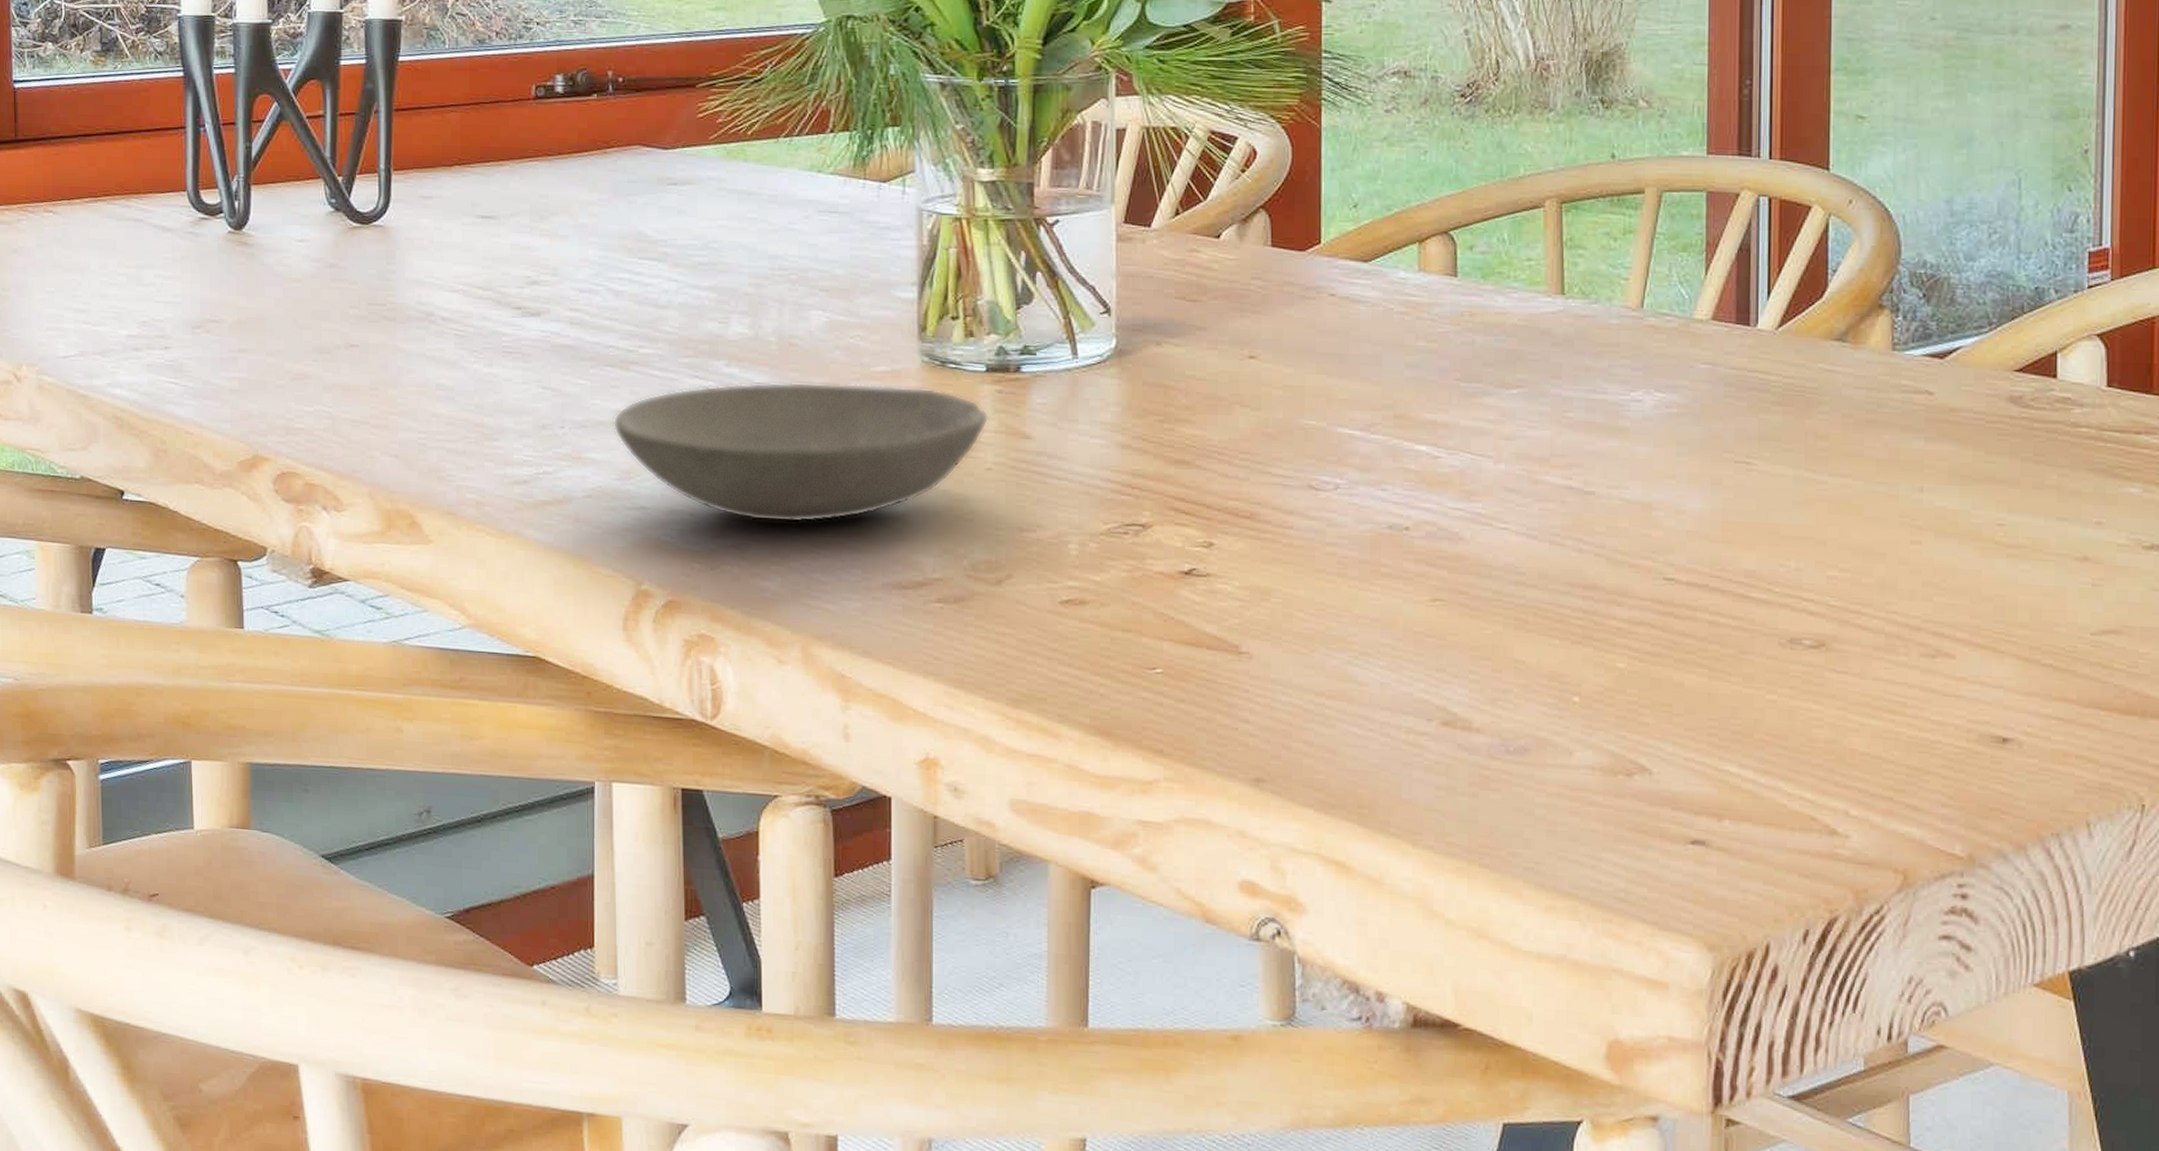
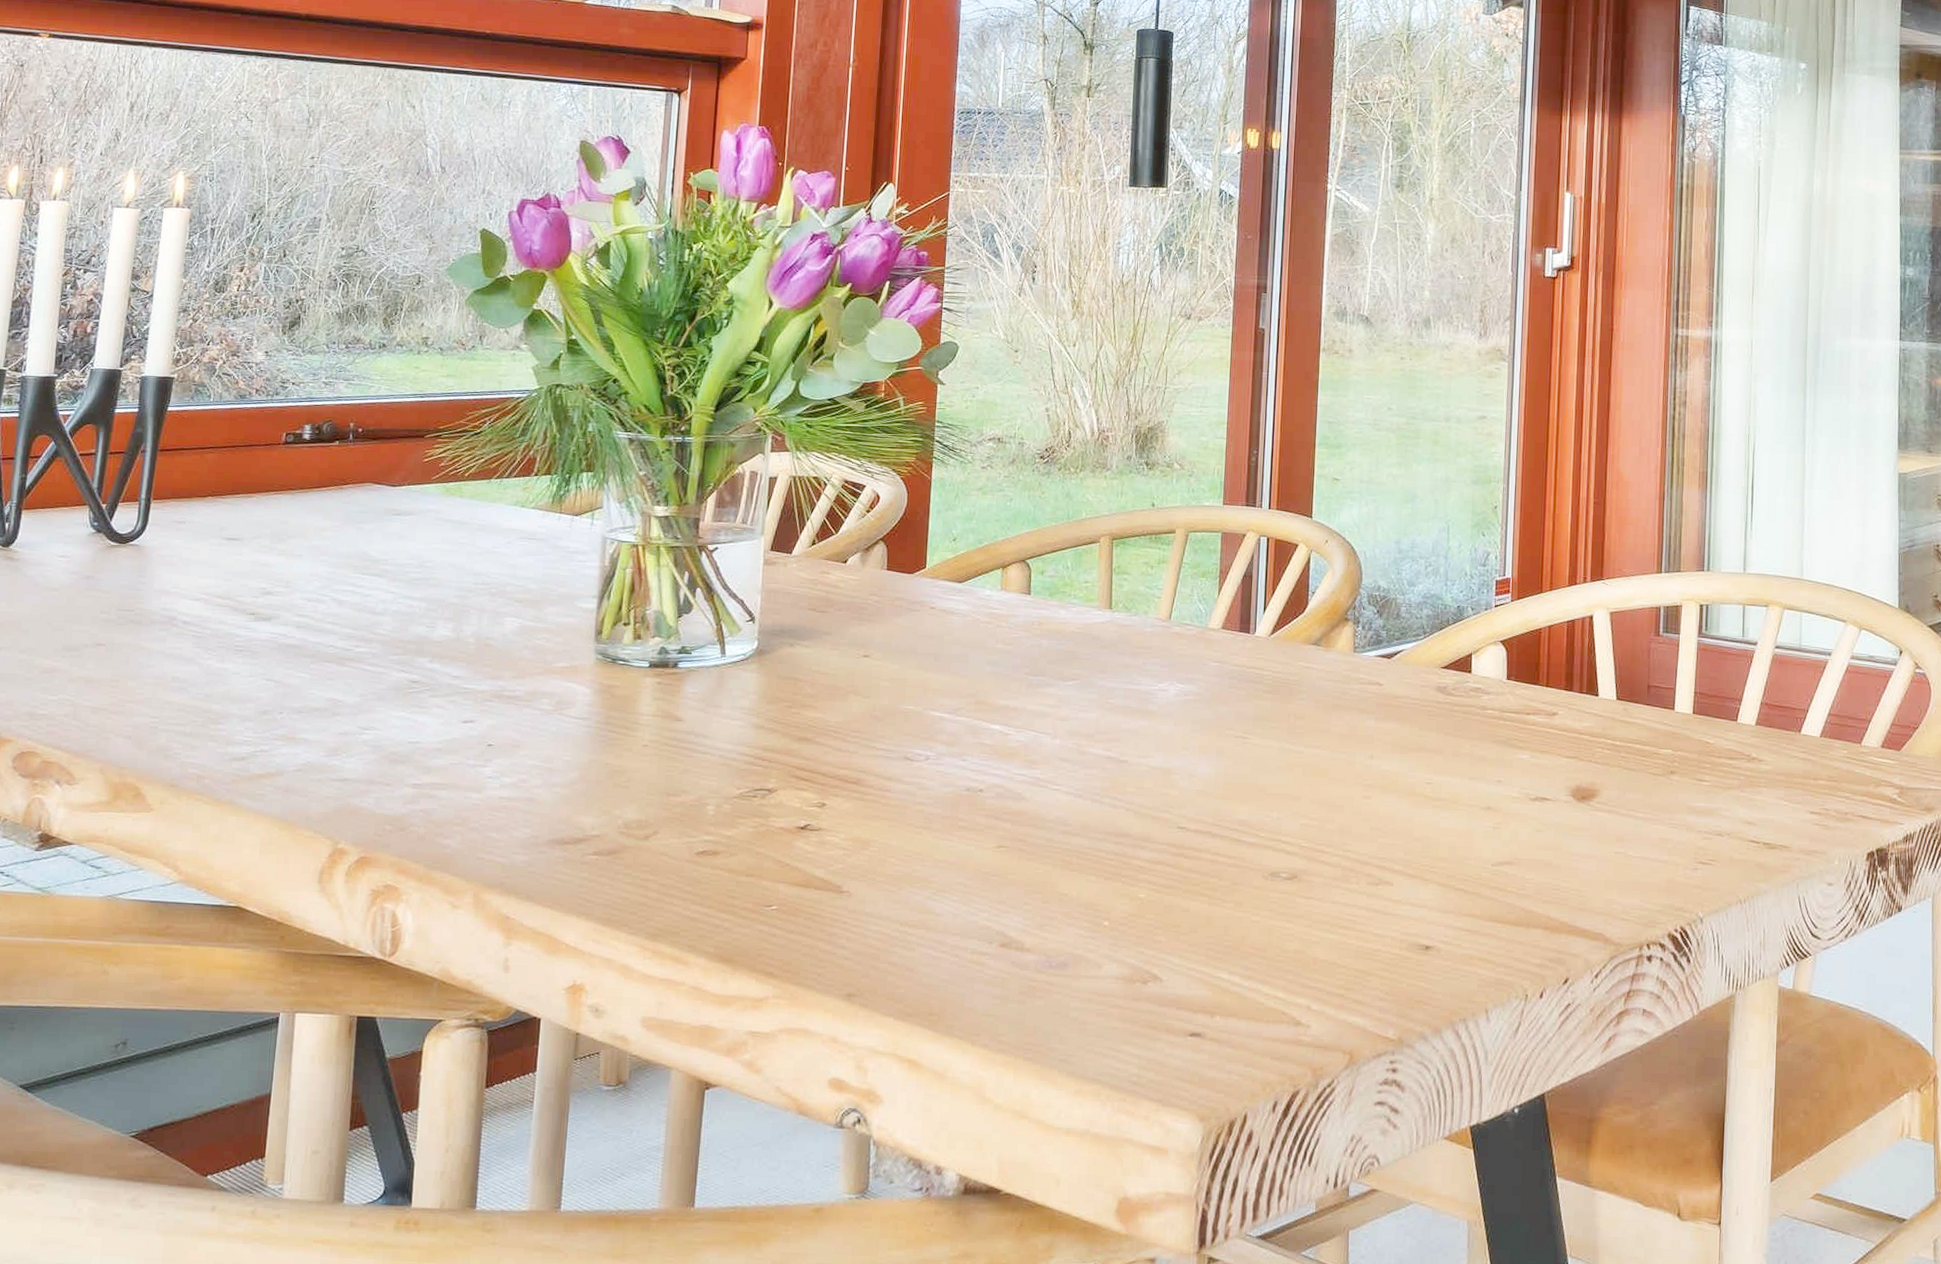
bowl: present [613,382,989,523] -> none [326,675,649,791]

